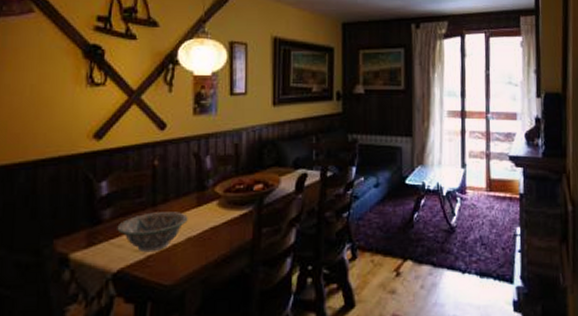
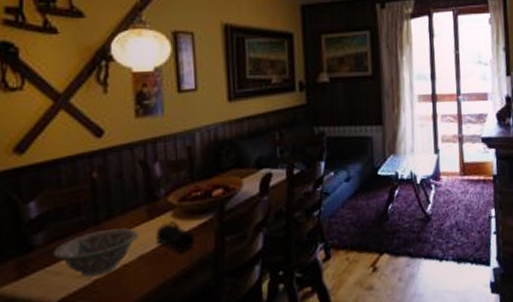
pencil case: none [201,209,236,238] -> present [155,220,196,252]

